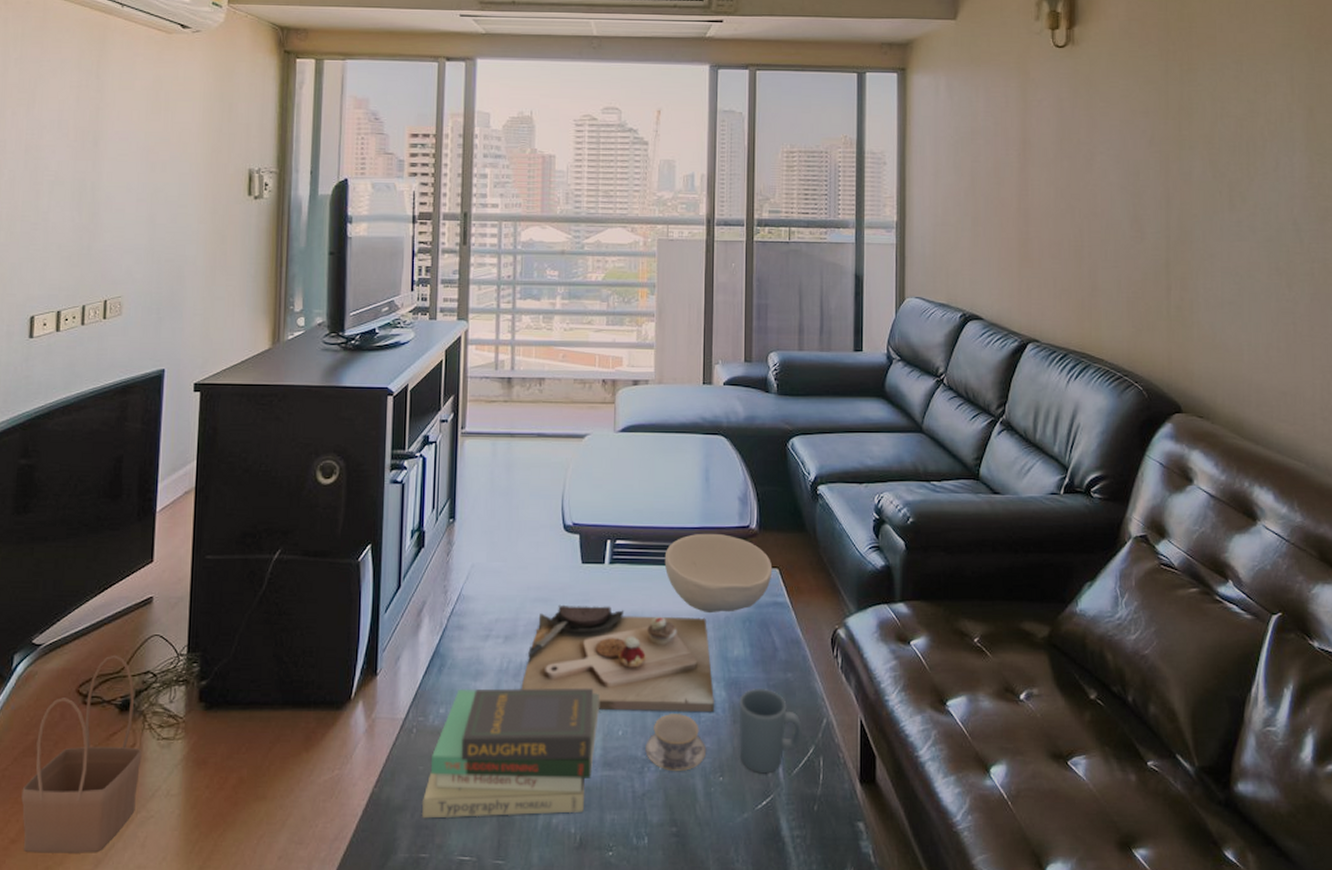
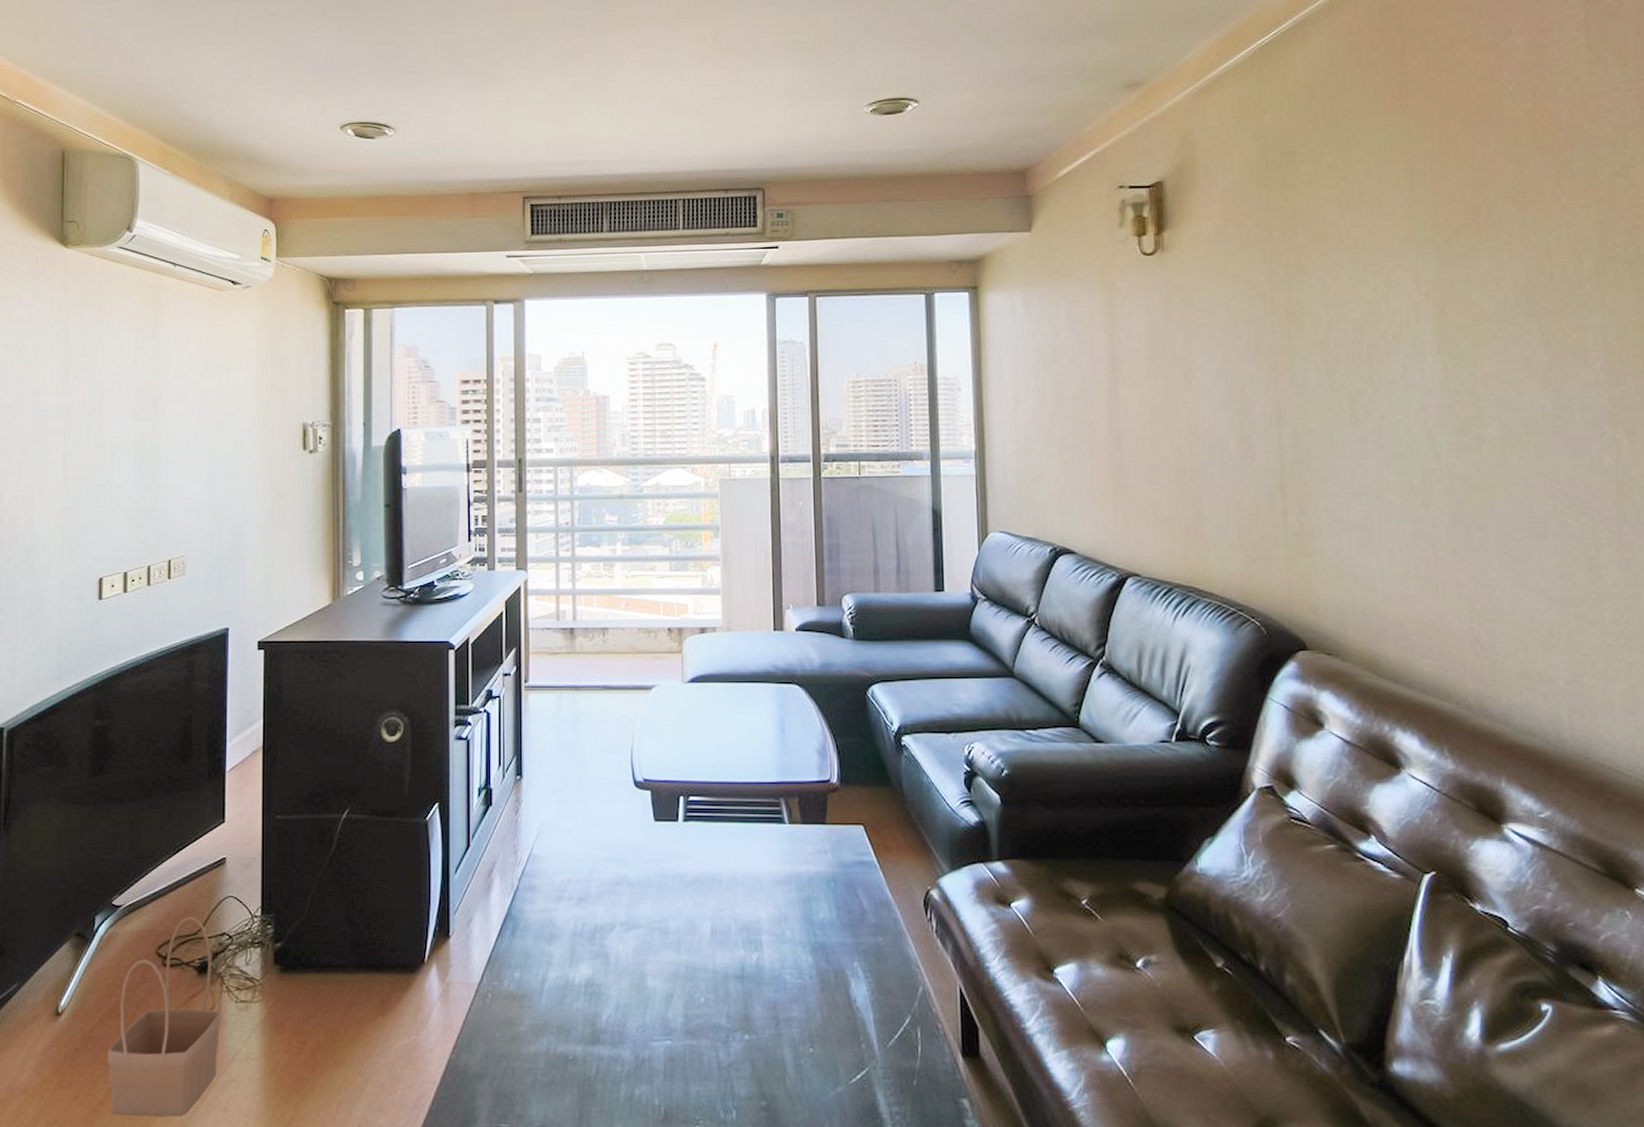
books: present [421,688,600,819] -> none [499,952,680,1087]
decorative tray: present [521,604,715,711] -> none [597,864,802,978]
teacup: present [645,714,707,772] -> none [729,980,795,1042]
bowl: present [664,533,773,614] -> none [741,788,857,874]
mug: present [738,689,804,774] -> none [827,954,898,1045]

